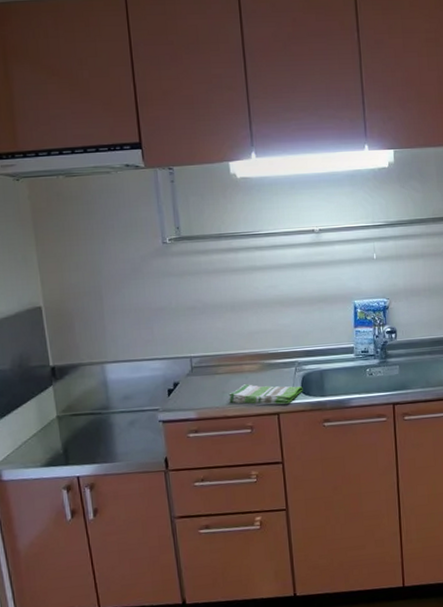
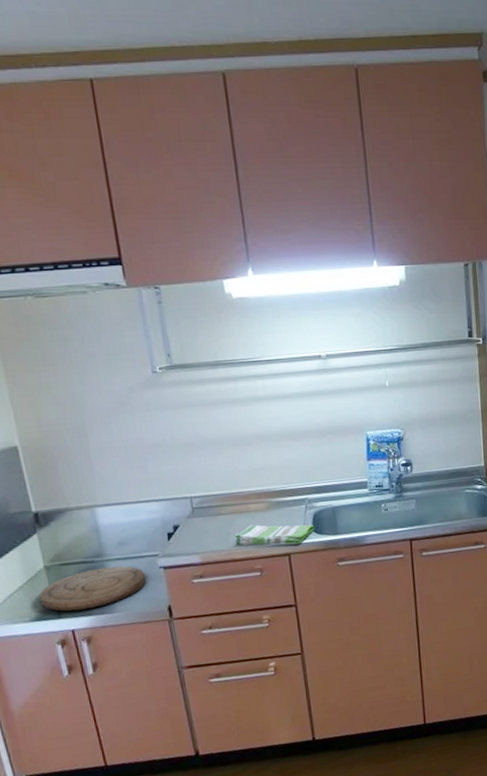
cutting board: none [51,418,147,459] -> present [39,566,147,612]

